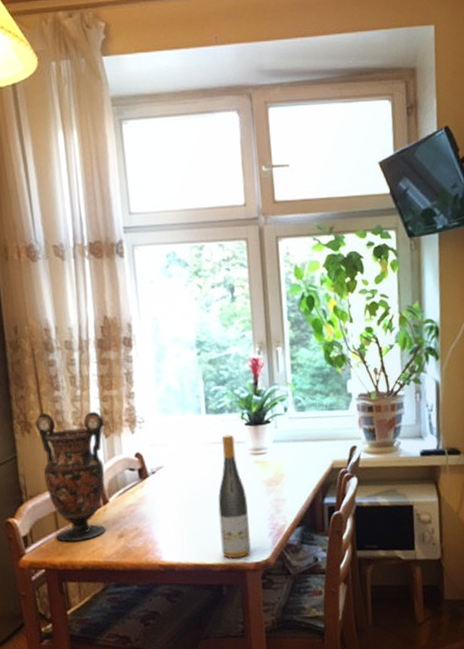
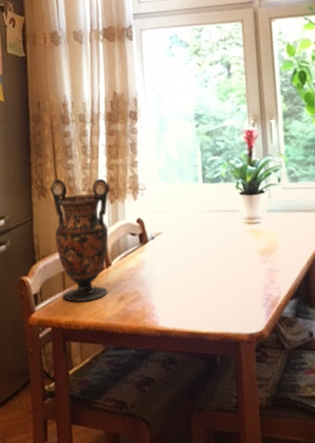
wine bottle: present [218,434,251,559] -> none [213,203,245,328]

